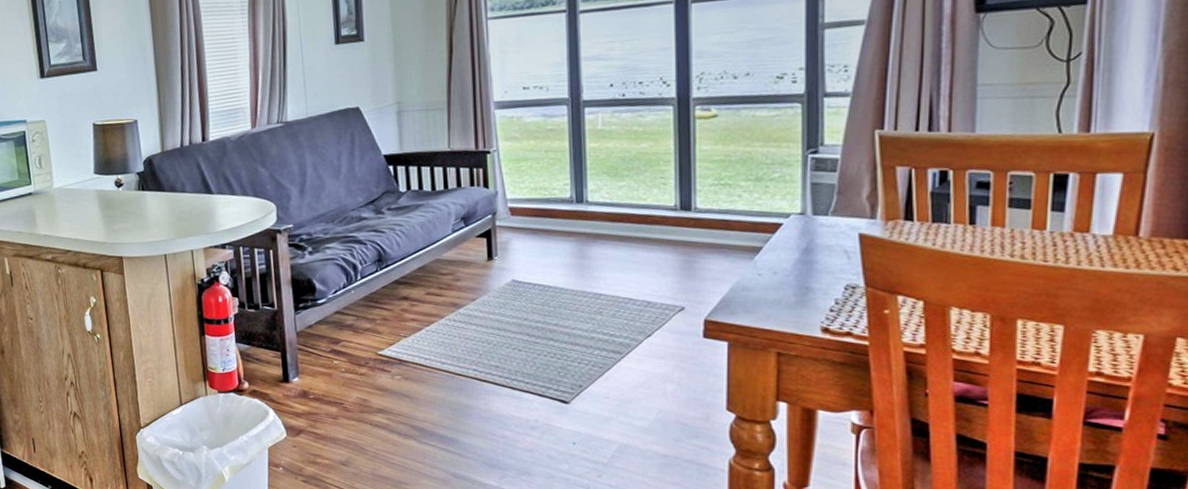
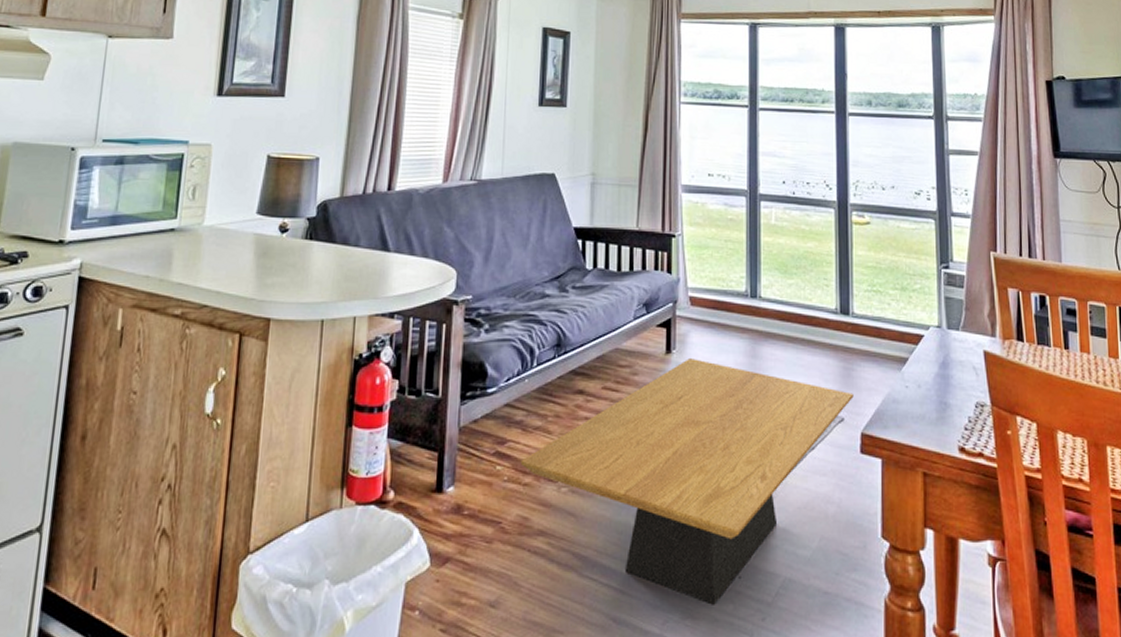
coffee table: none [355,263,696,465] -> present [520,359,854,605]

